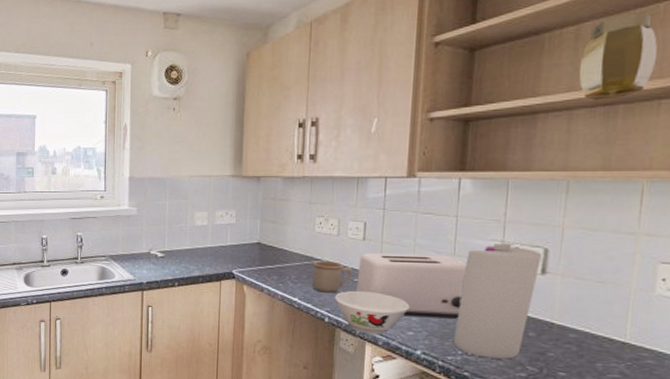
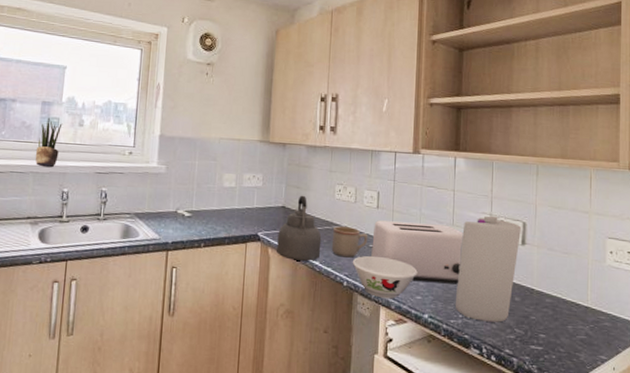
potted plant: none [15,168,37,216] -> present [35,117,63,168]
kettle: none [252,230,301,298] -> present [277,195,322,261]
jar: present [578,12,658,100] -> none [540,35,593,101]

